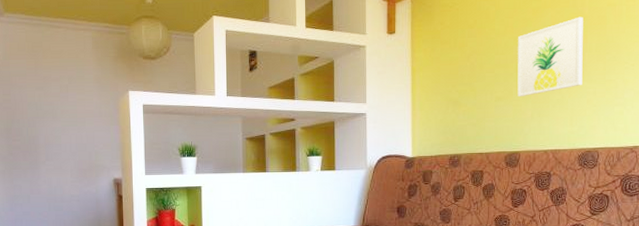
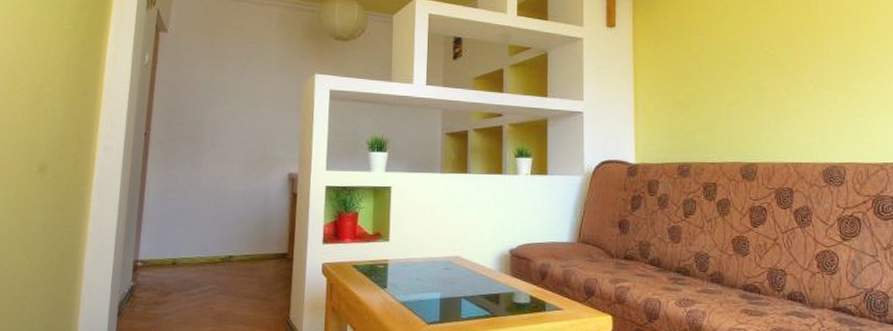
wall art: present [517,16,583,97] -> none [749,20,822,103]

